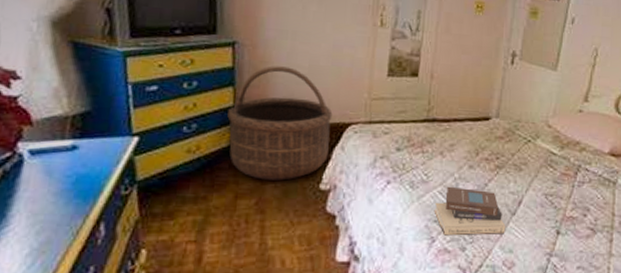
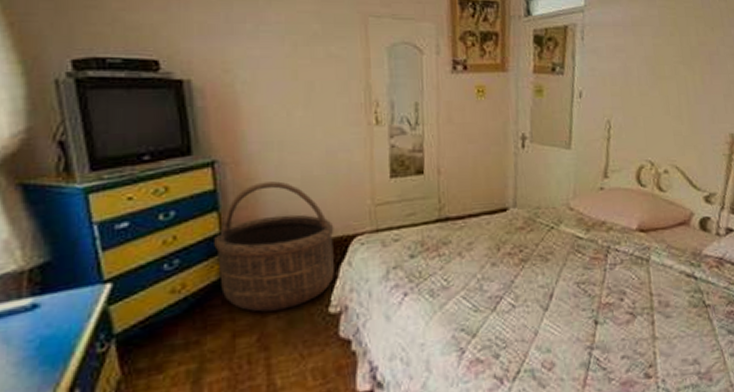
books: present [434,186,506,236] -> none [459,288,540,345]

